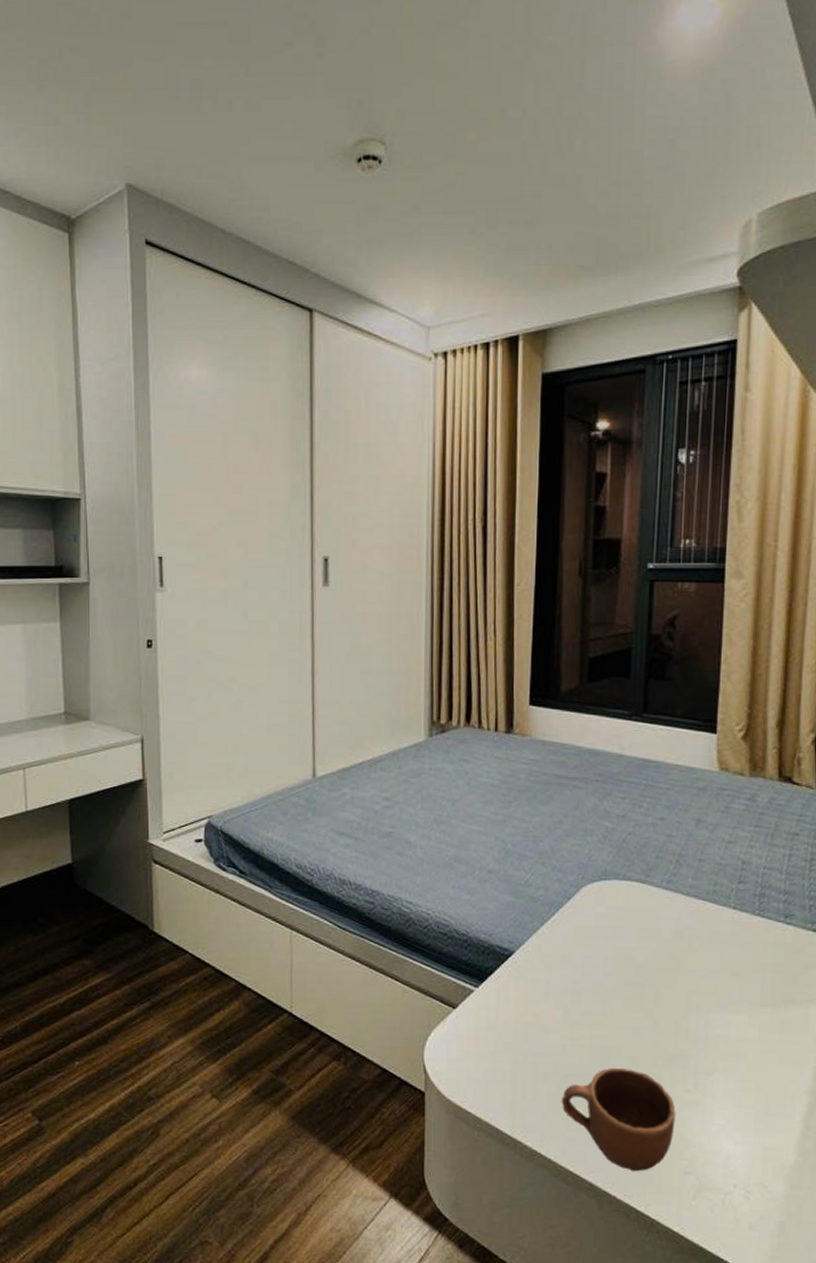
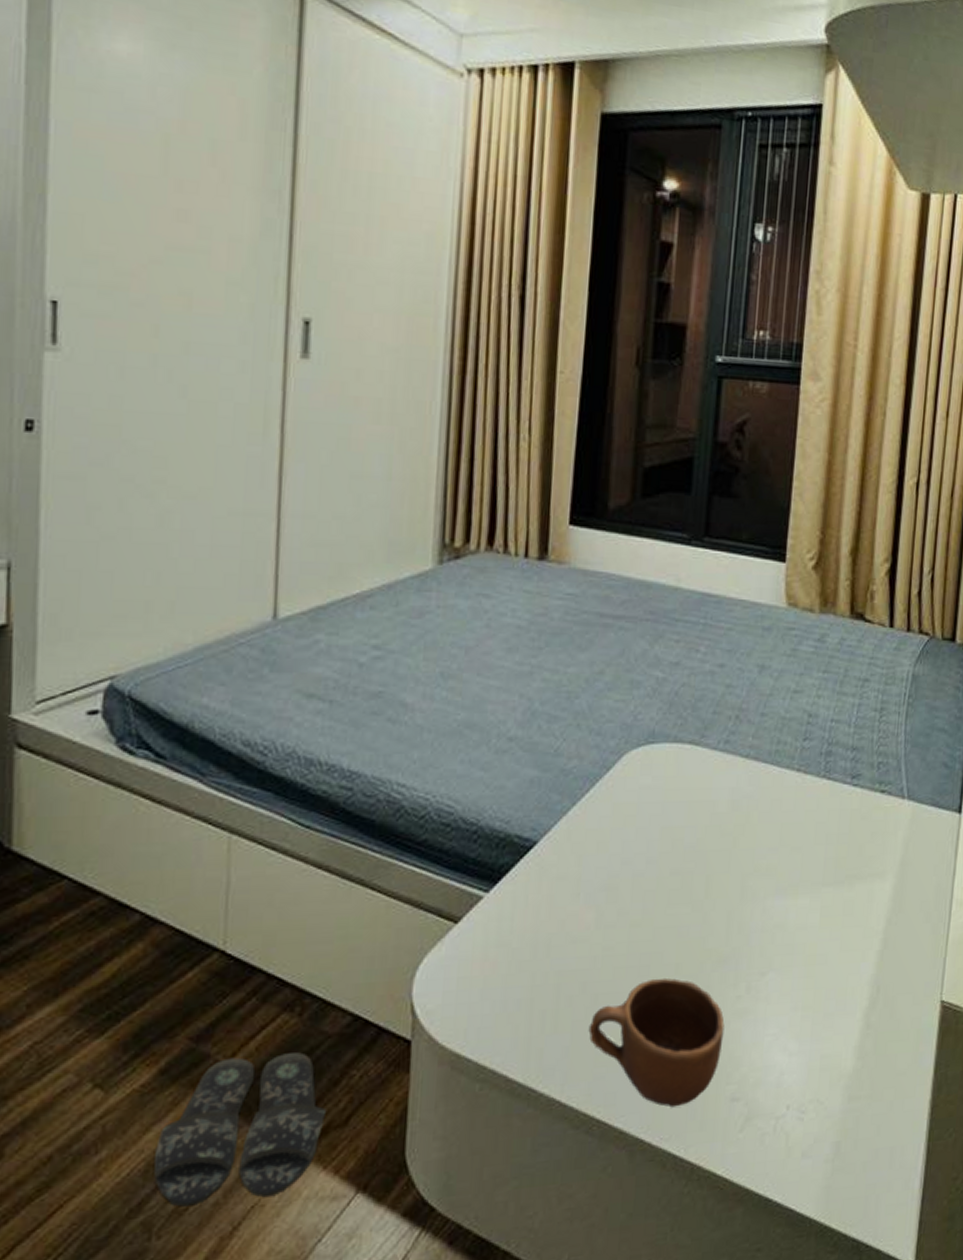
slippers: none [253,1088,367,1190] -> present [154,1052,327,1207]

